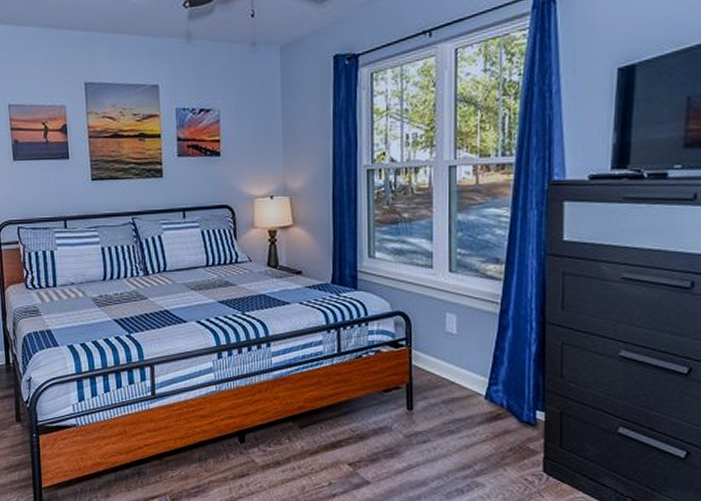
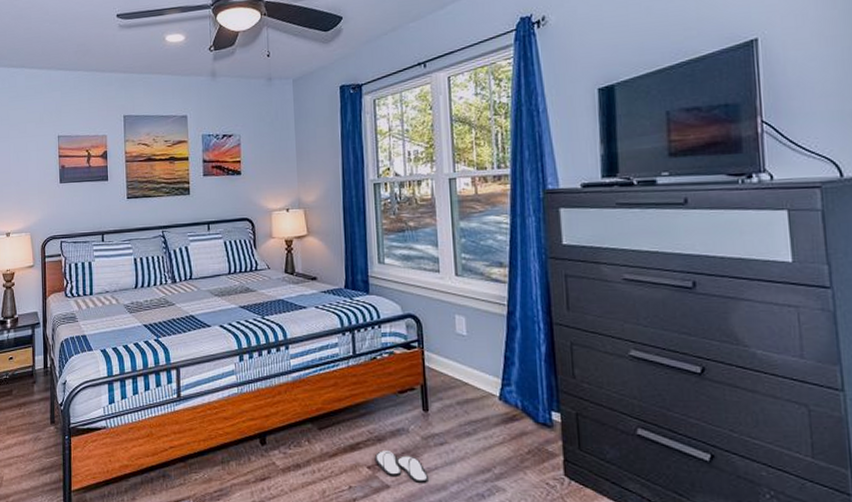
slippers: none [357,448,409,479] -> present [375,451,428,483]

